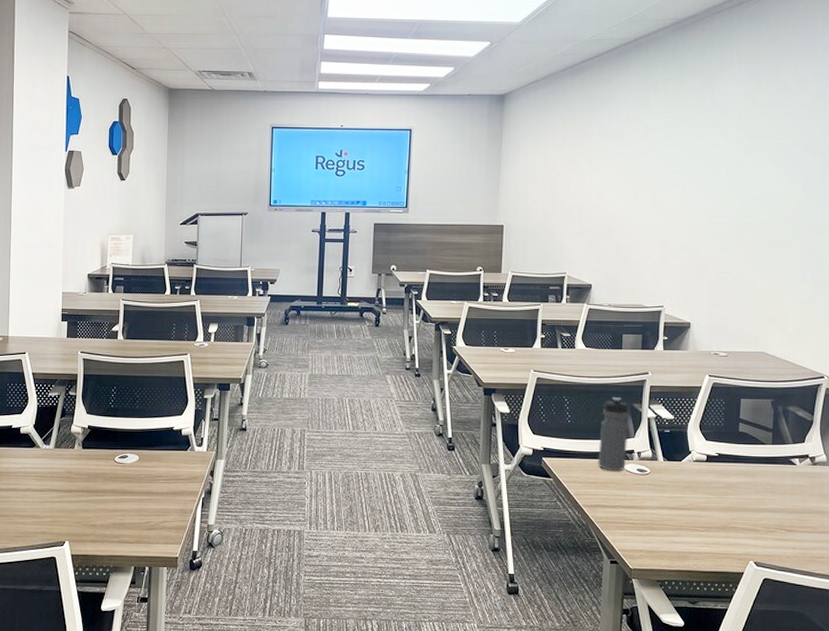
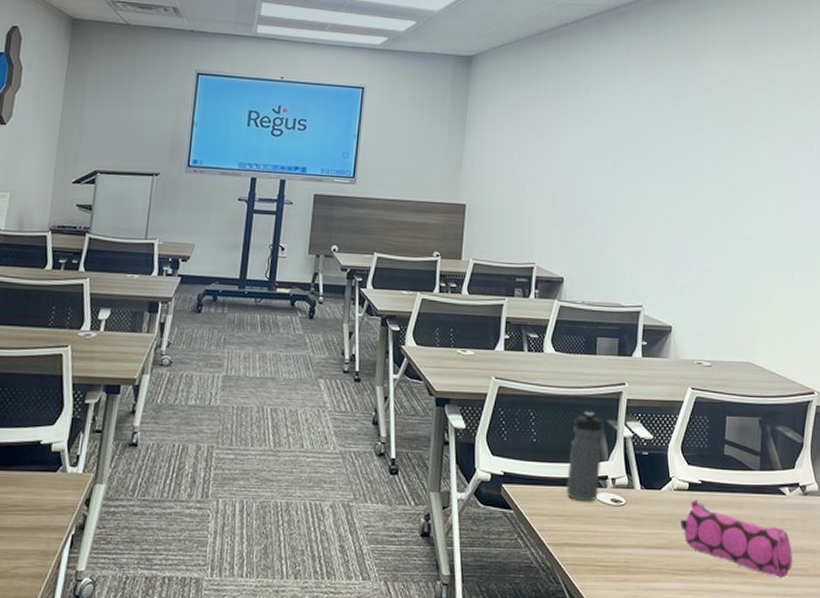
pencil case: none [699,469,802,534] -> present [680,499,792,578]

